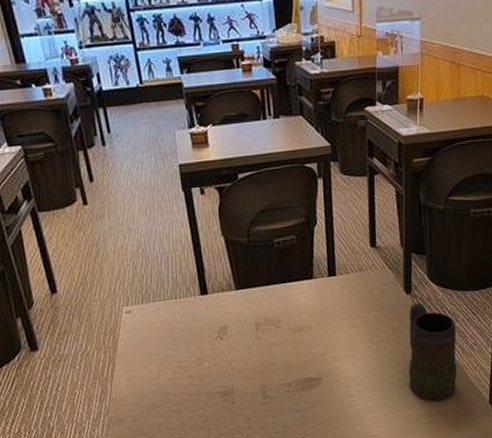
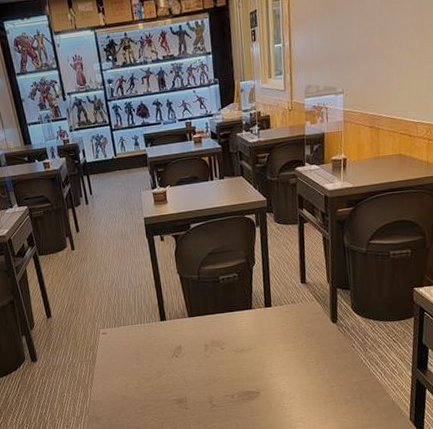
mug: present [408,302,458,401] -> none [335,330,380,415]

